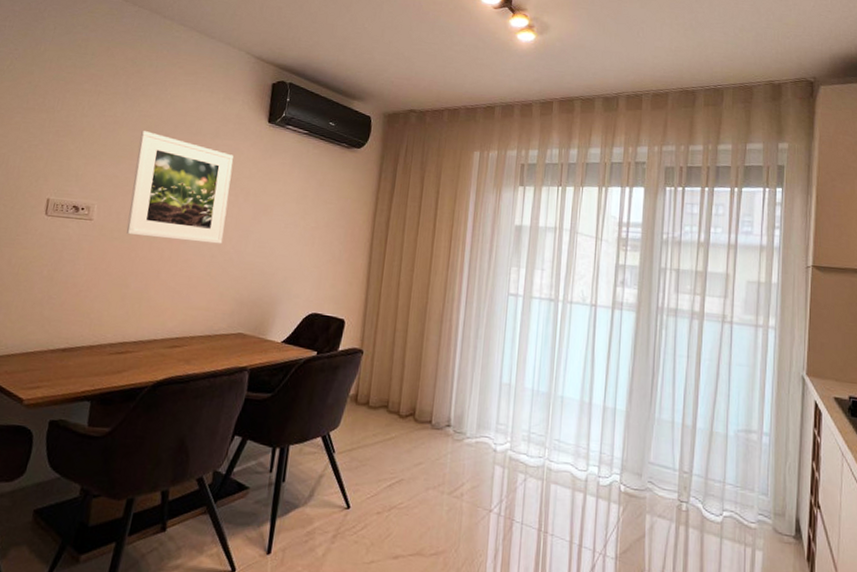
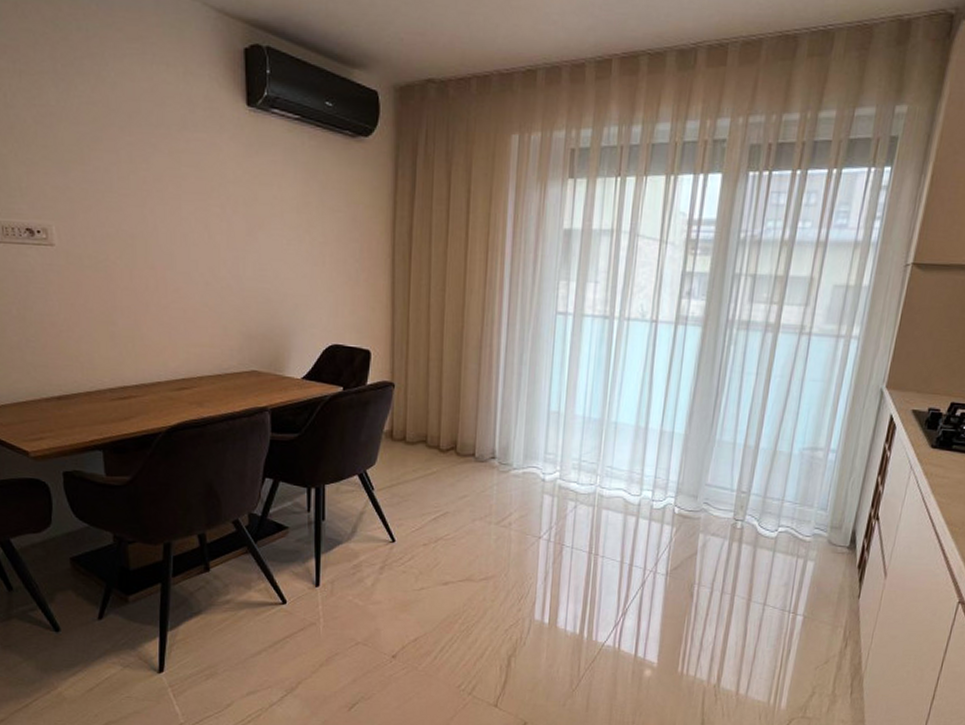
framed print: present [126,131,234,244] -> none [88,124,216,269]

